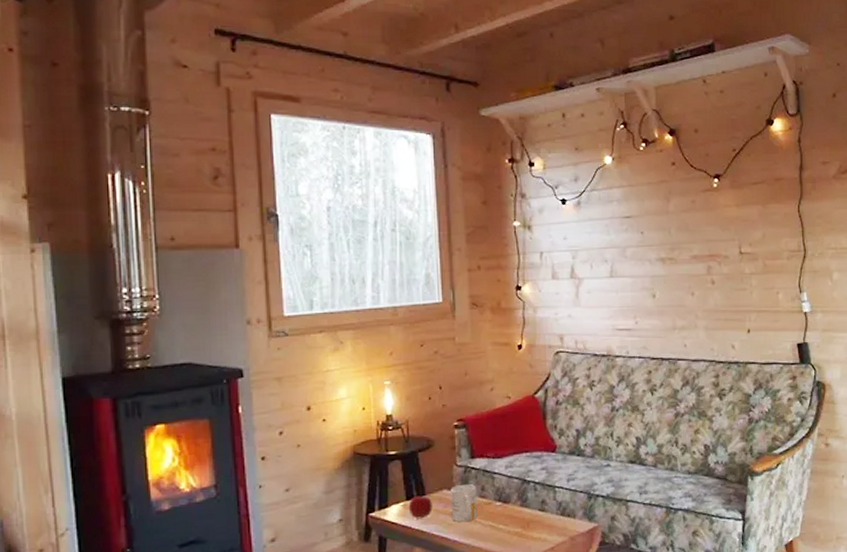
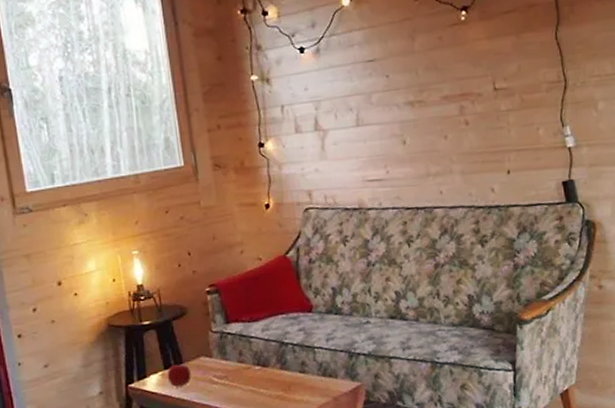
mug: present [450,484,477,522] -> none [208,350,237,388]

